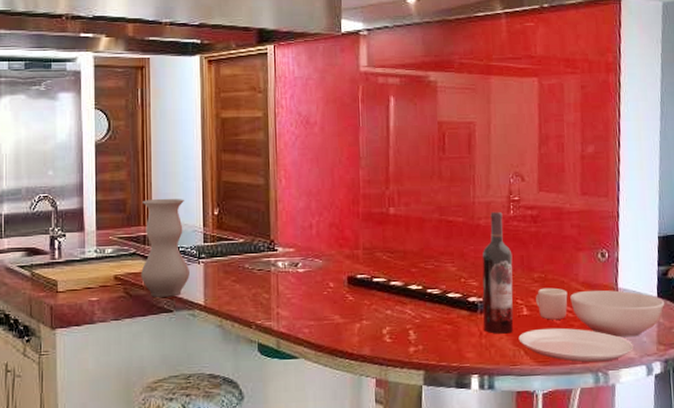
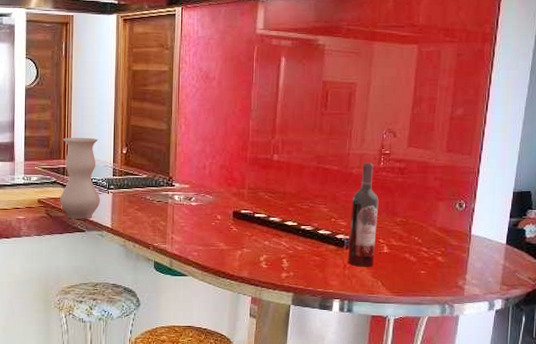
plate: present [518,327,633,363] -> none [377,264,479,296]
cup: present [536,287,568,320] -> none [396,230,425,258]
bowl: present [570,290,665,338] -> none [427,235,512,277]

